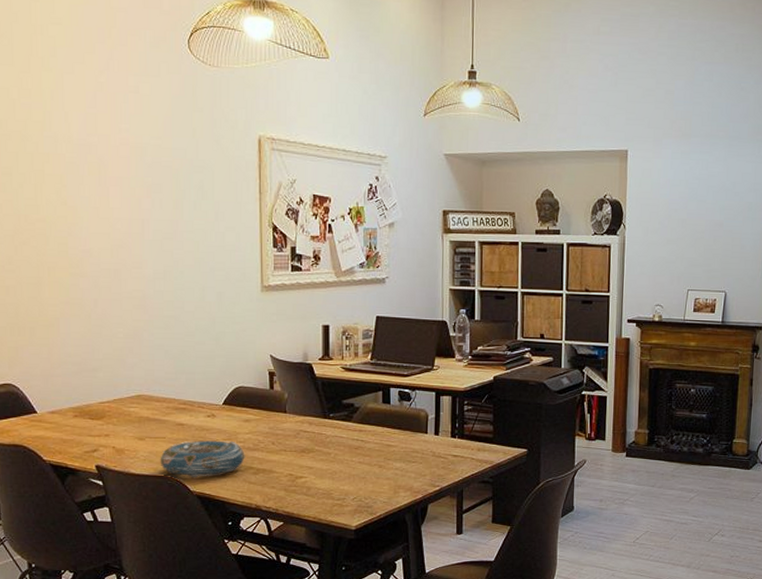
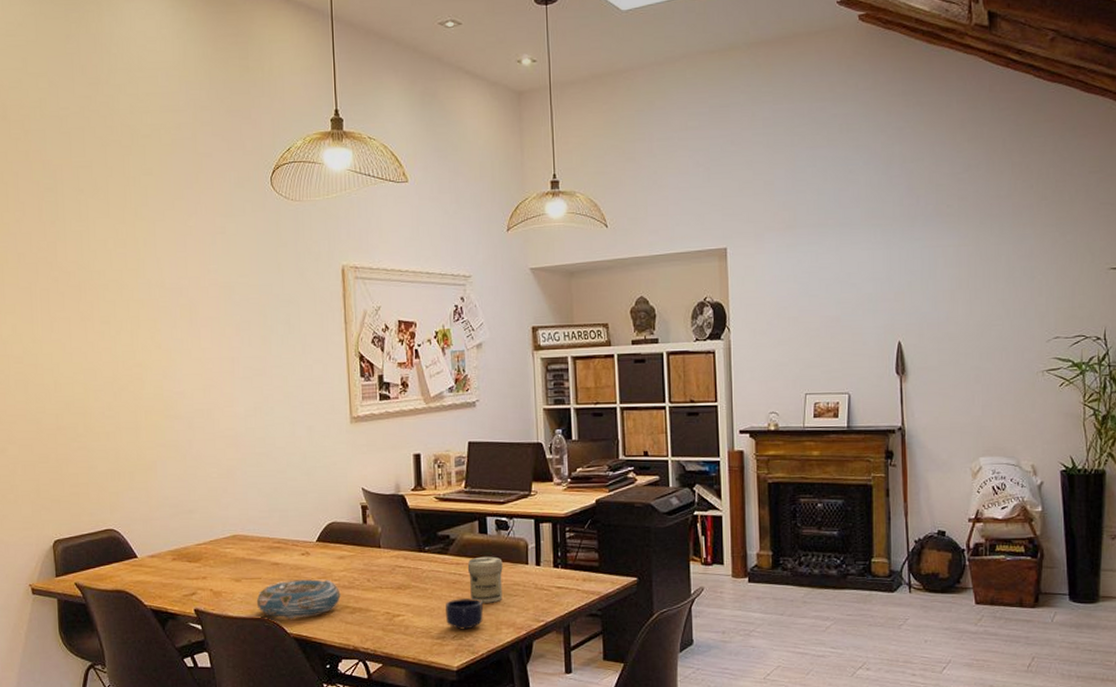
mug: none [347,462,383,492] -> present [446,597,484,630]
jar: none [369,425,404,468] -> present [467,556,503,603]

